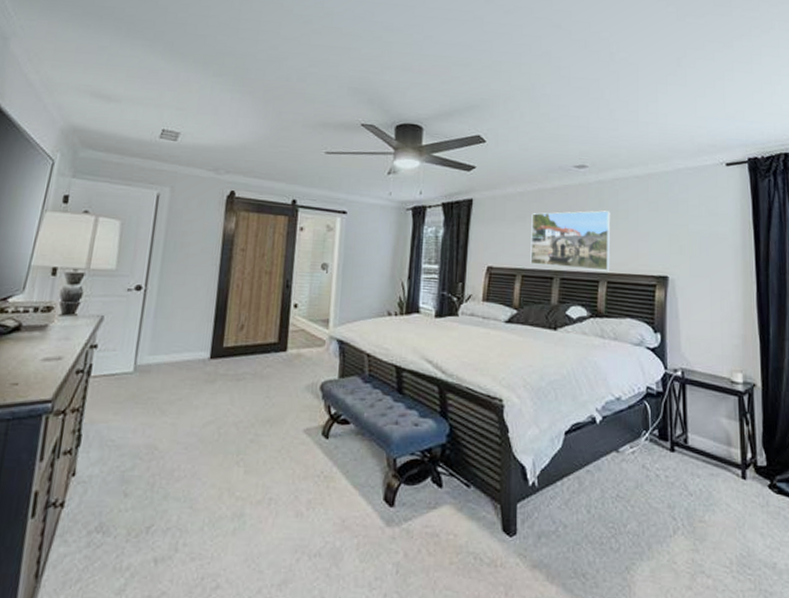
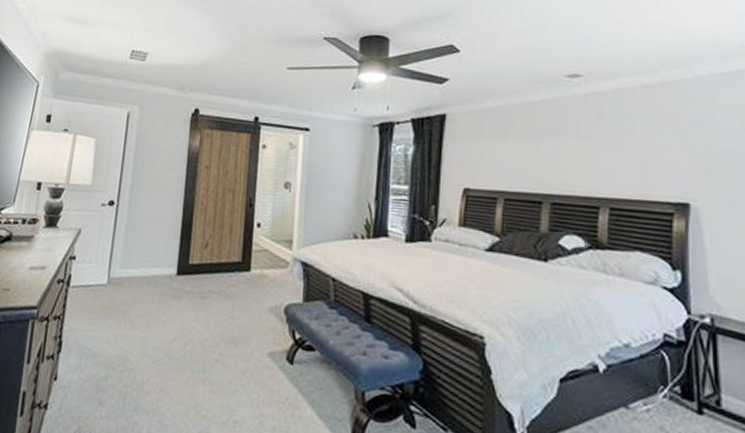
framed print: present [530,210,611,271] -> none [514,126,614,196]

